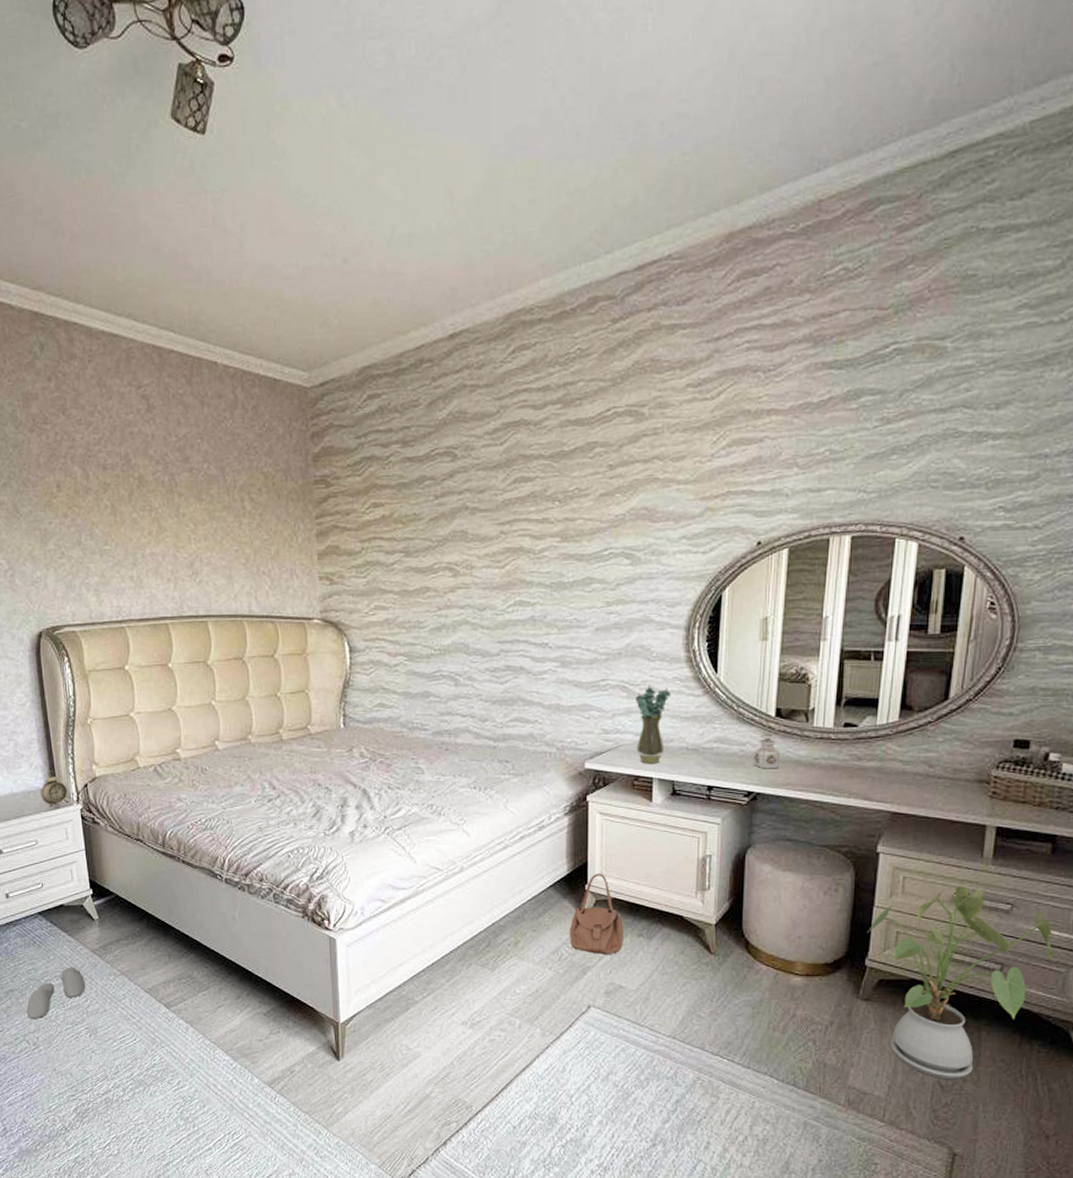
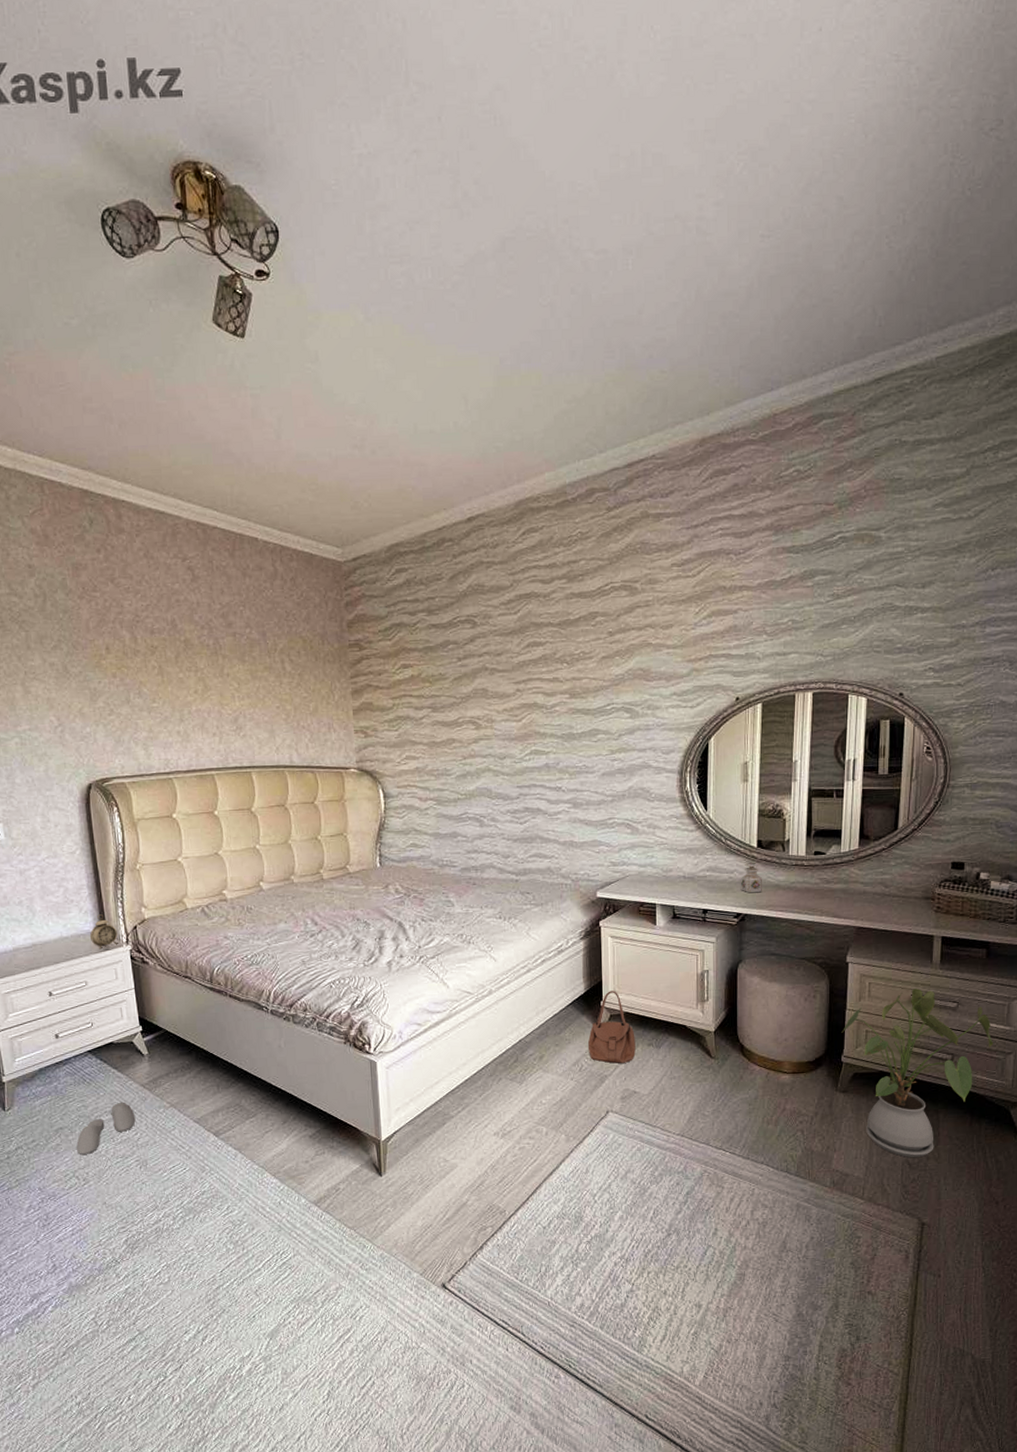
vase: present [635,683,672,764] -> none [638,821,669,892]

